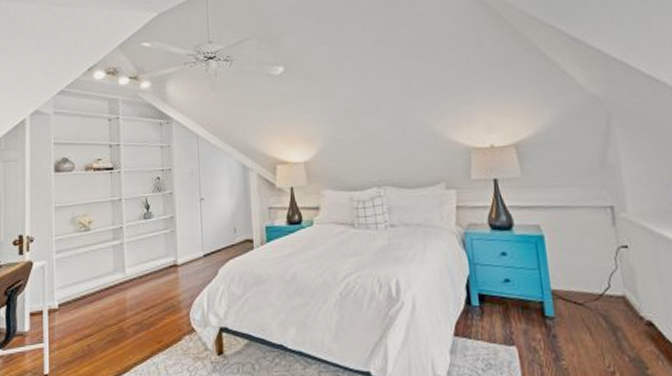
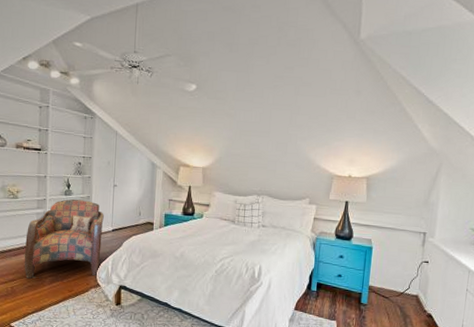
armchair: none [101,221,193,331] -> present [24,199,104,279]

